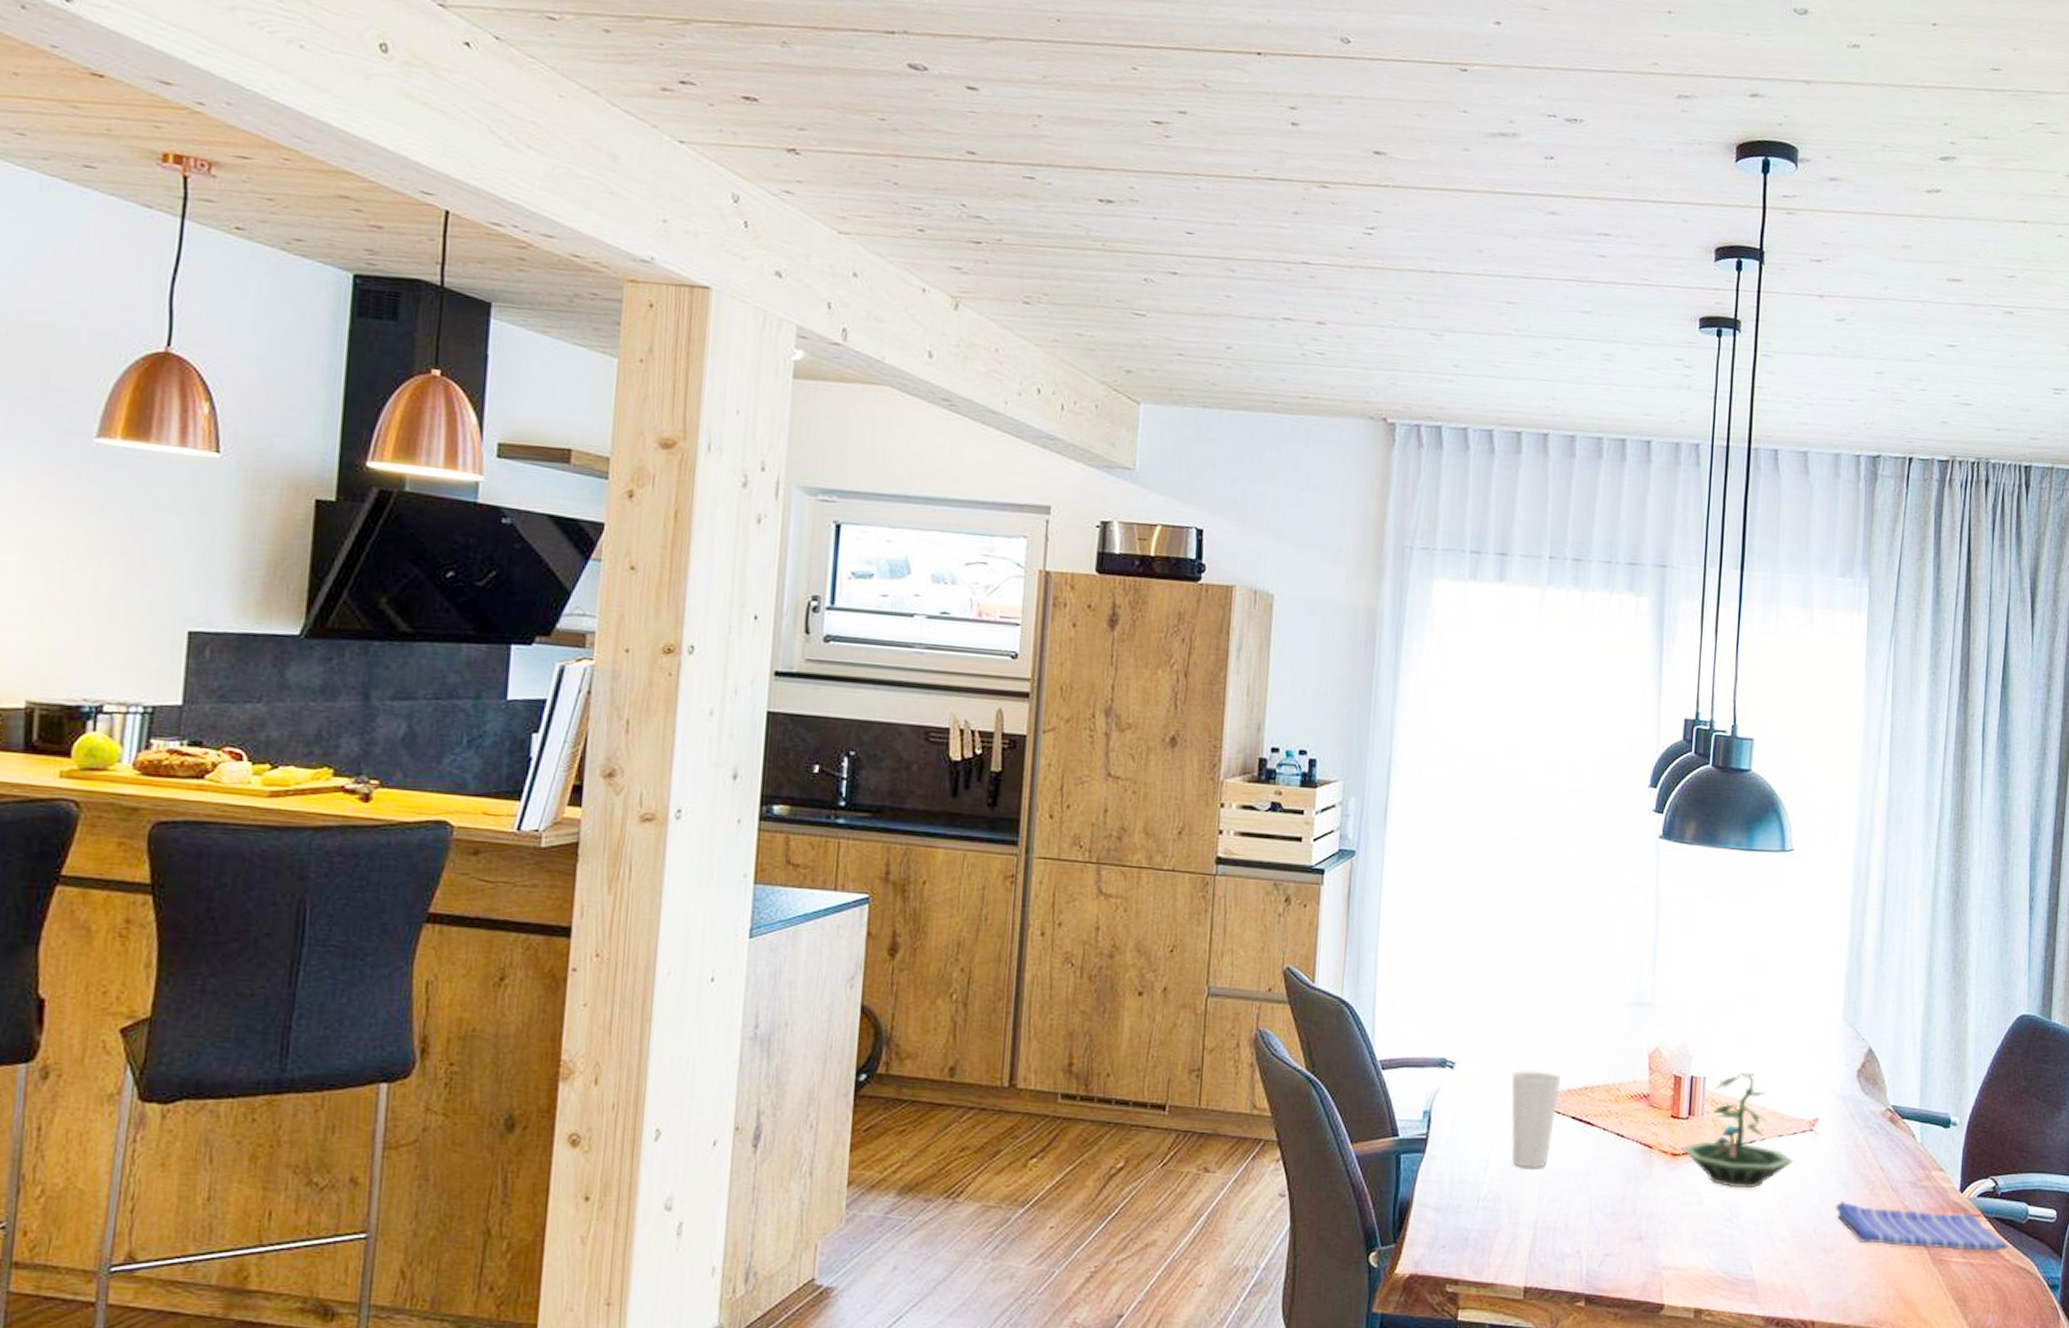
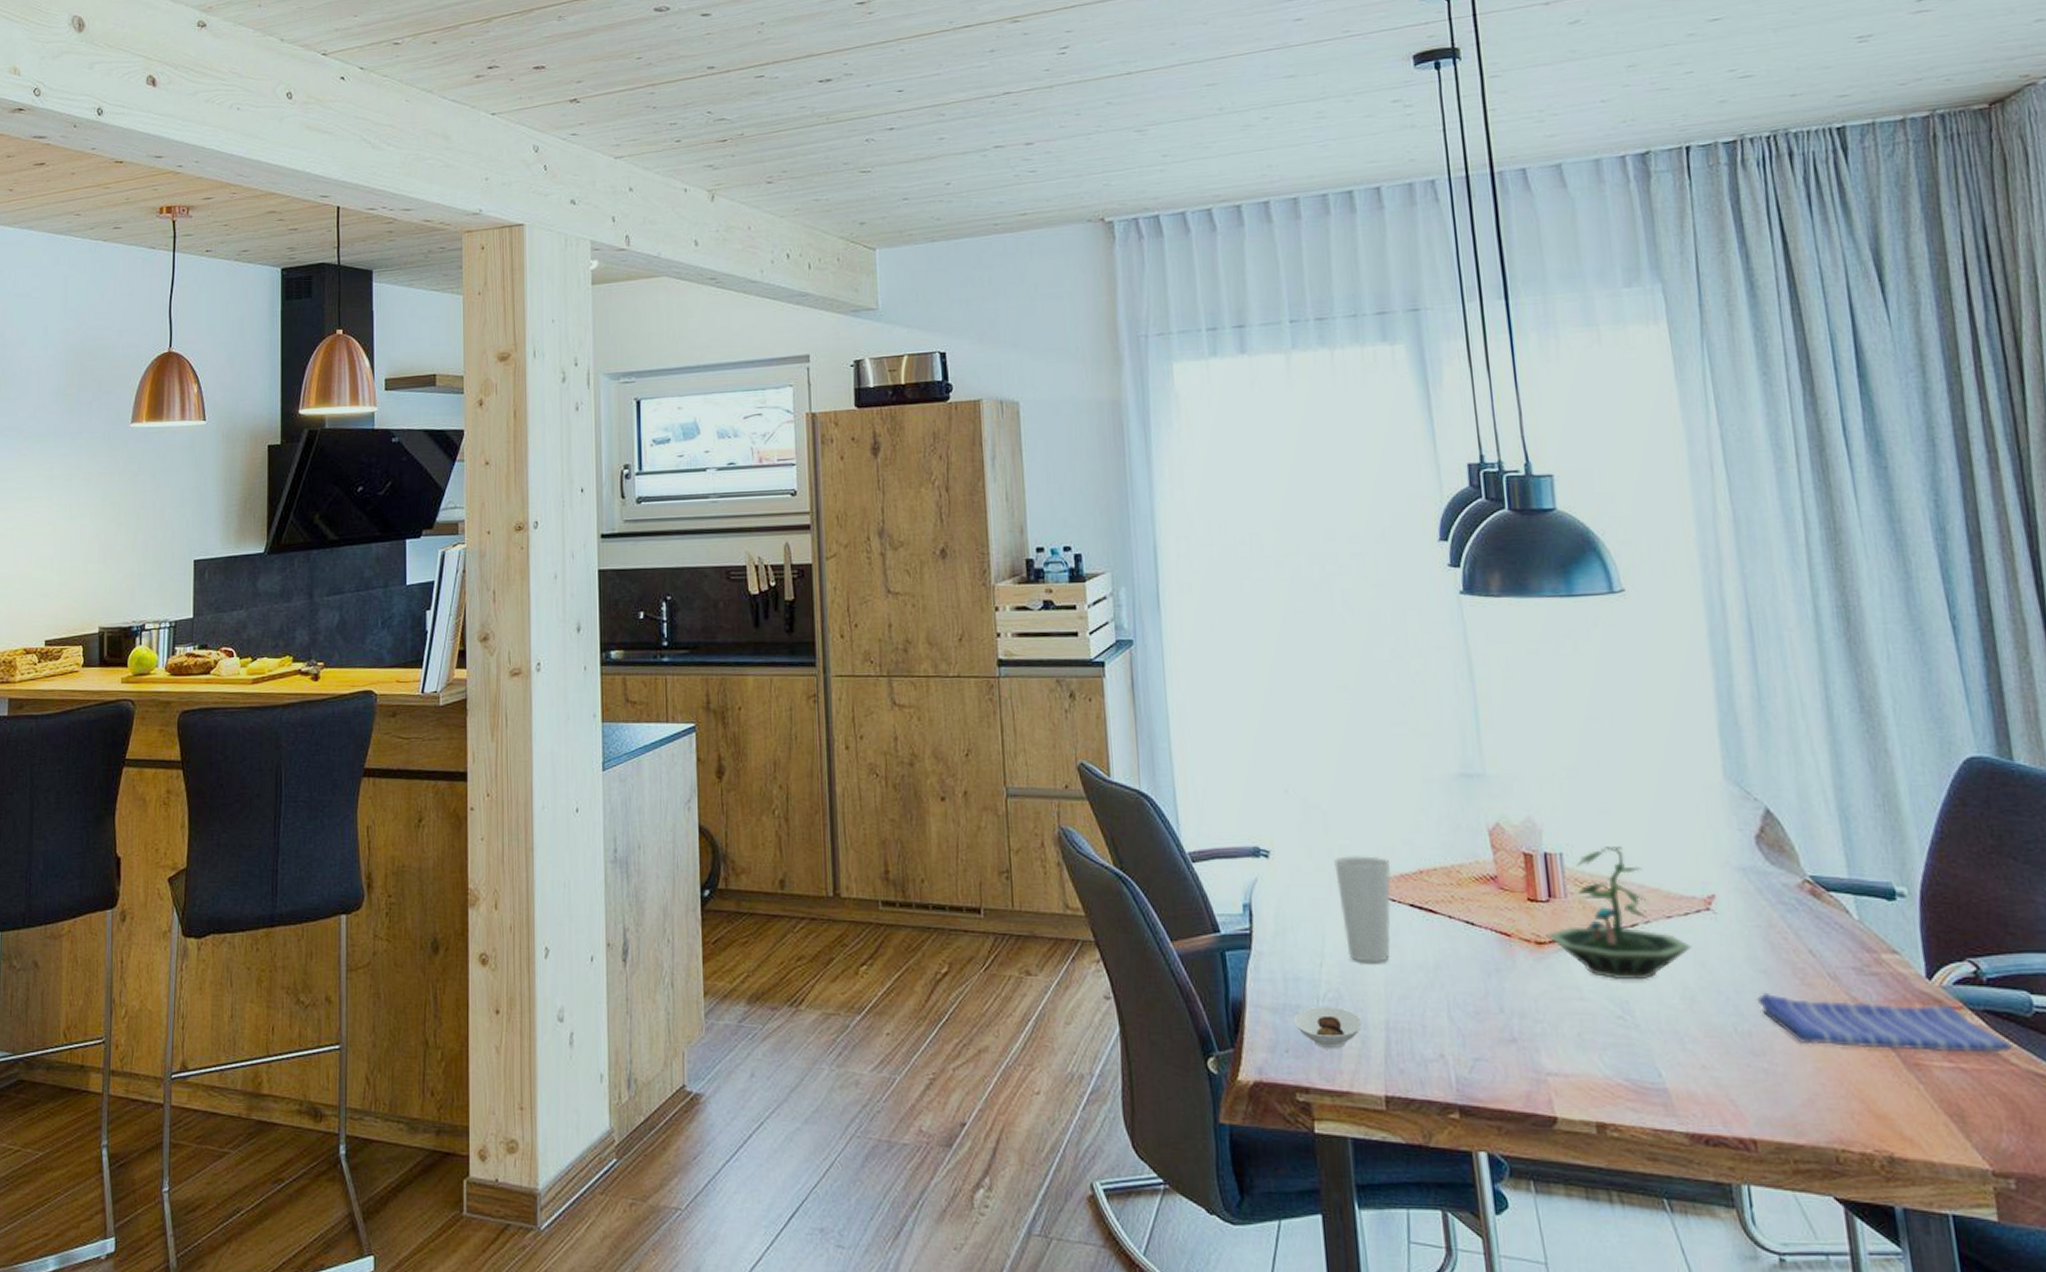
saucer: none [1453,1206,1515,1245] -> present [1293,1006,1363,1049]

